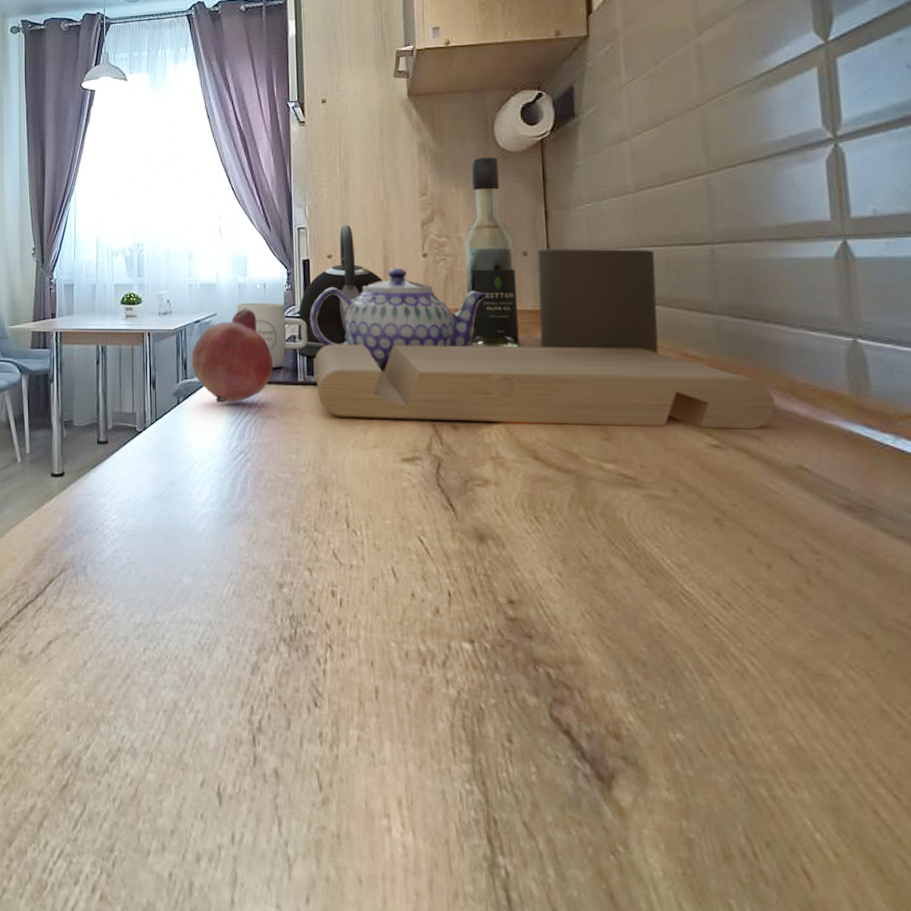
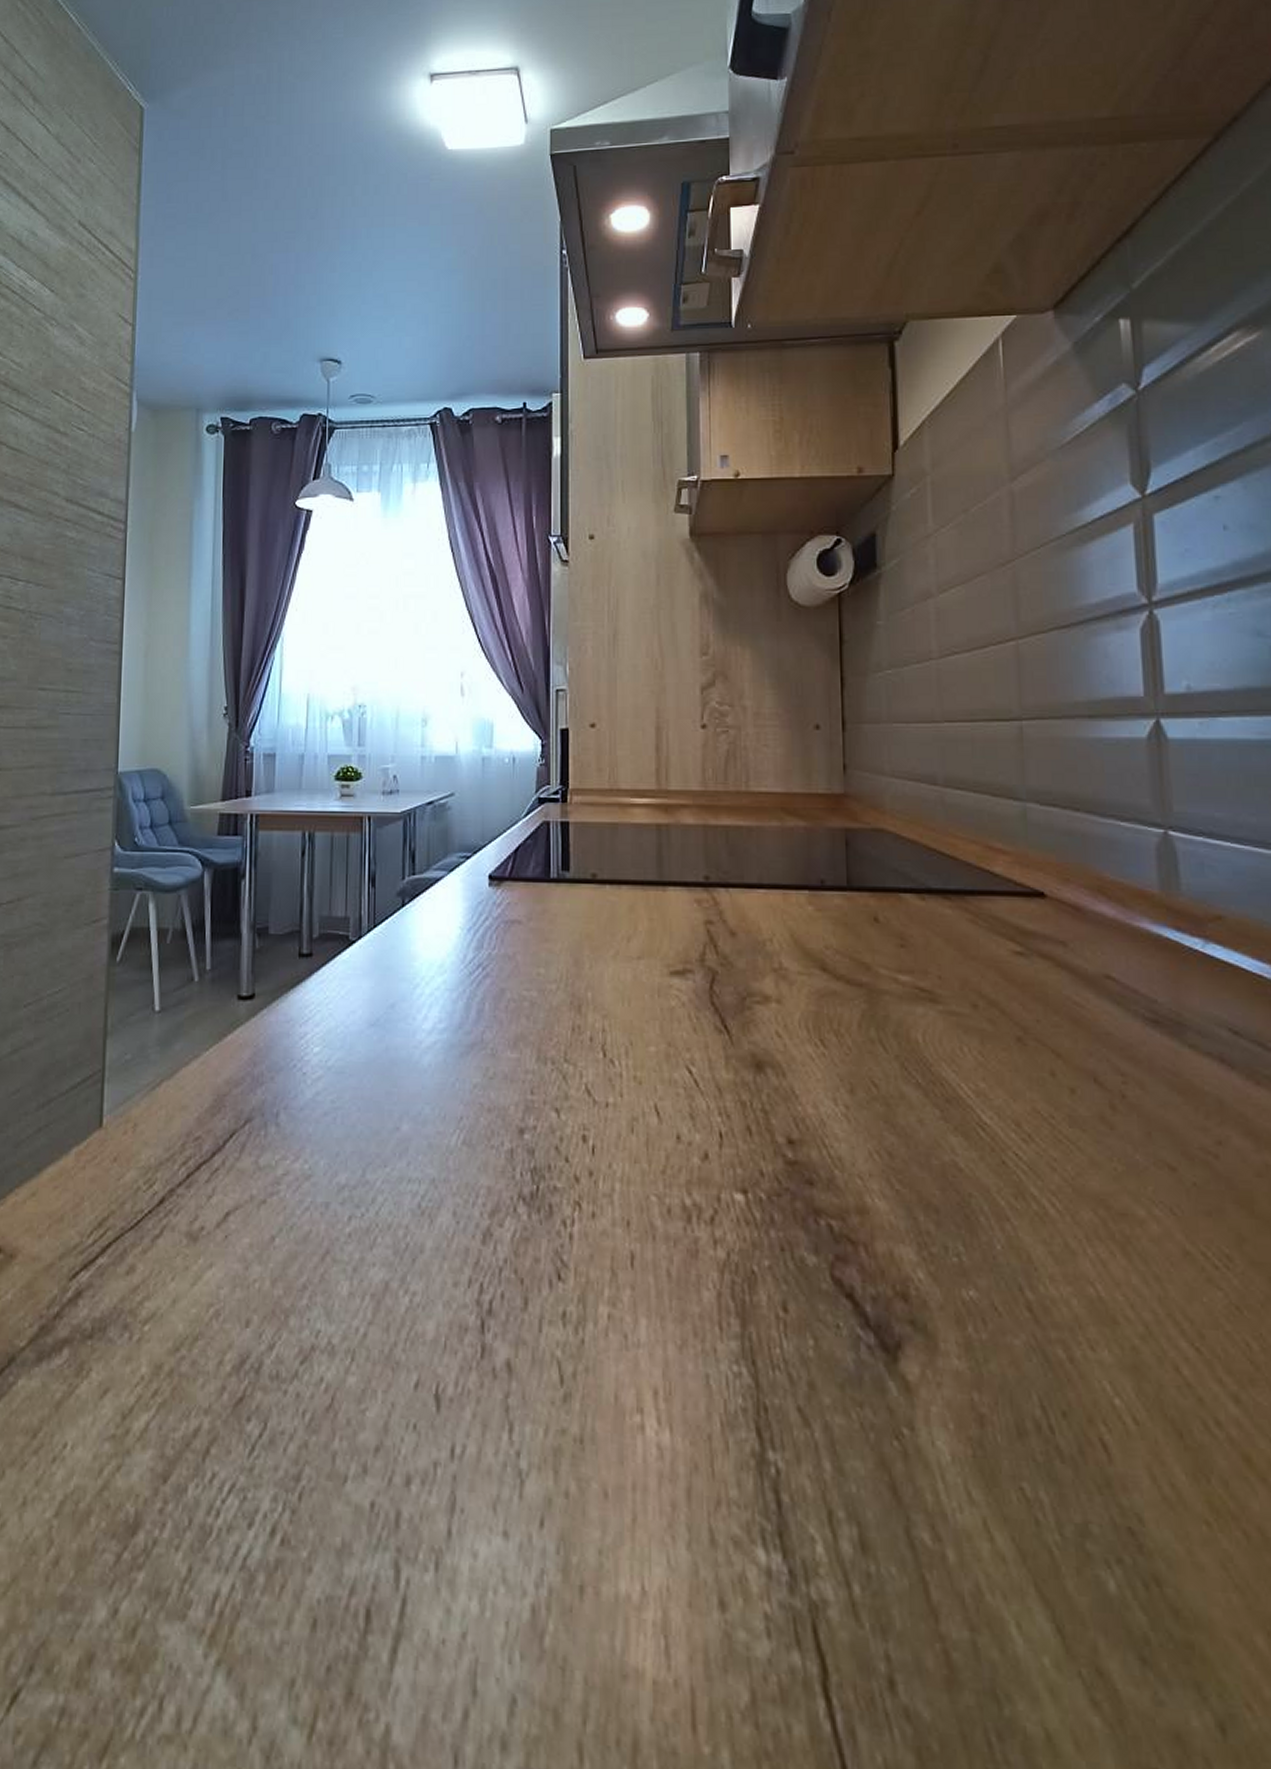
fruit: present [191,307,273,404] -> none [421,786,520,906]
mug: present [236,302,309,369] -> none [478,780,564,862]
kettle: present [294,224,383,357] -> none [548,687,655,847]
teapot: present [310,268,489,373] -> none [567,740,775,868]
cutting board: present [314,344,776,430] -> none [571,832,1083,934]
bottle: present [463,156,520,347] -> none [749,611,808,837]
pen holder: present [537,248,659,354] -> none [831,722,961,846]

